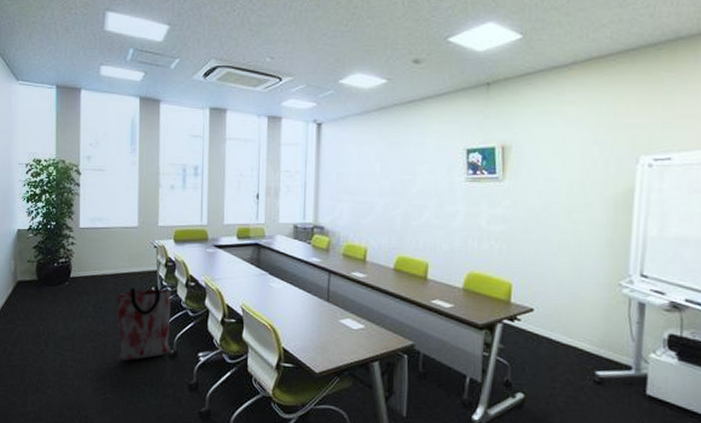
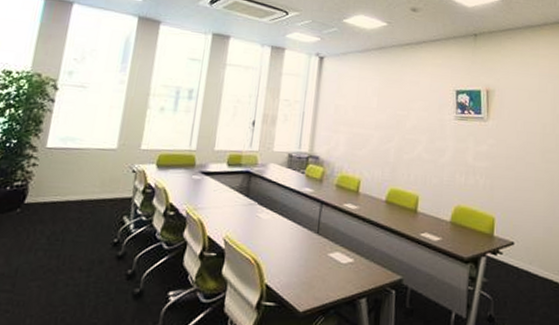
bag: present [117,286,171,361] -> none [68,214,146,303]

